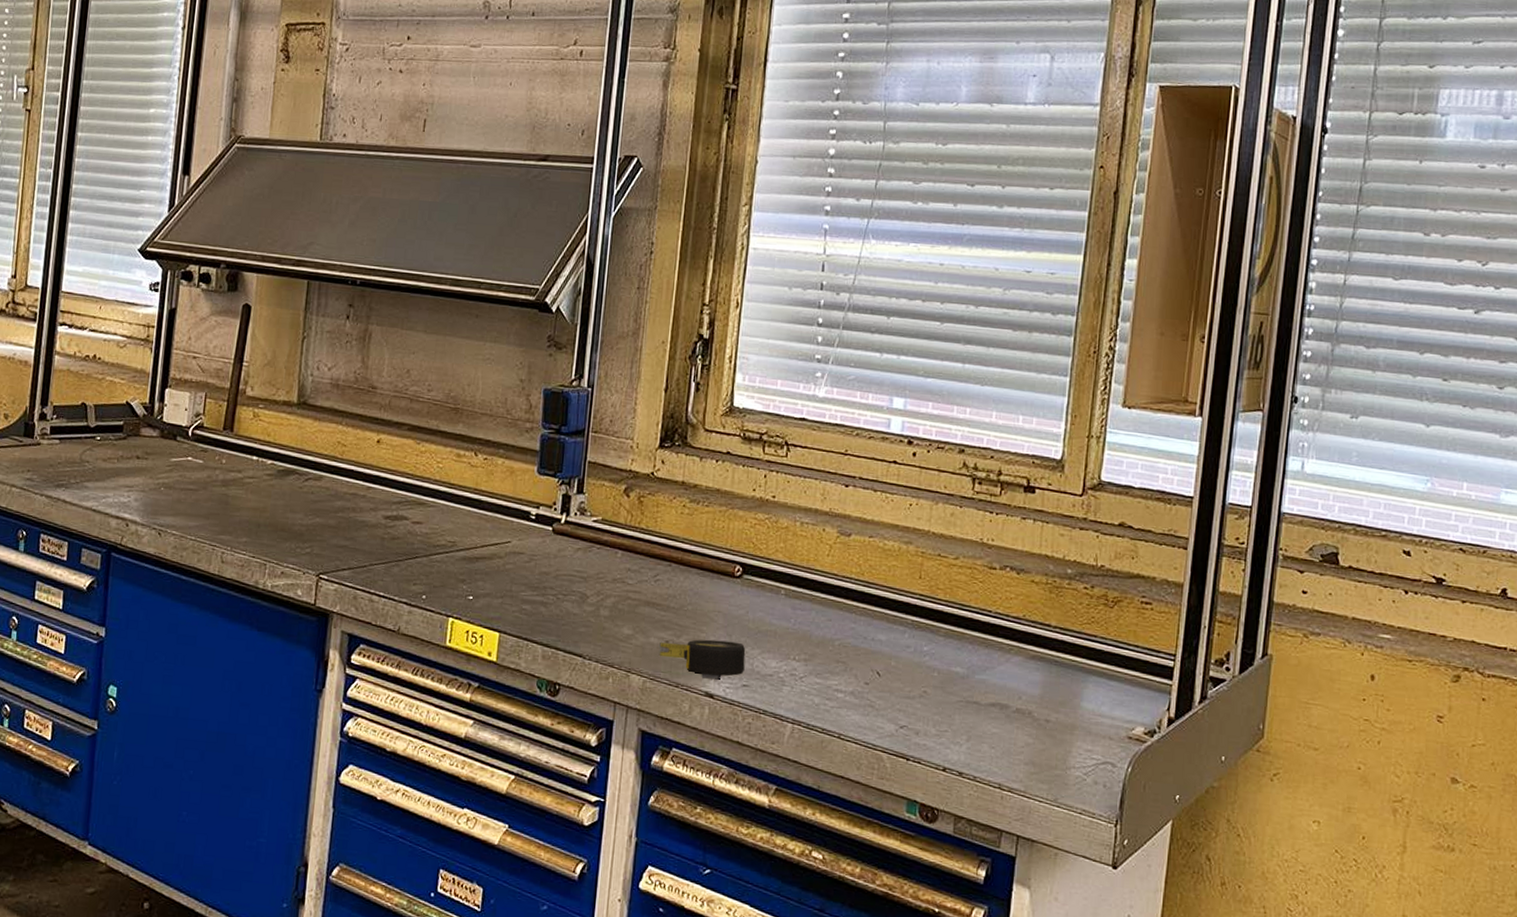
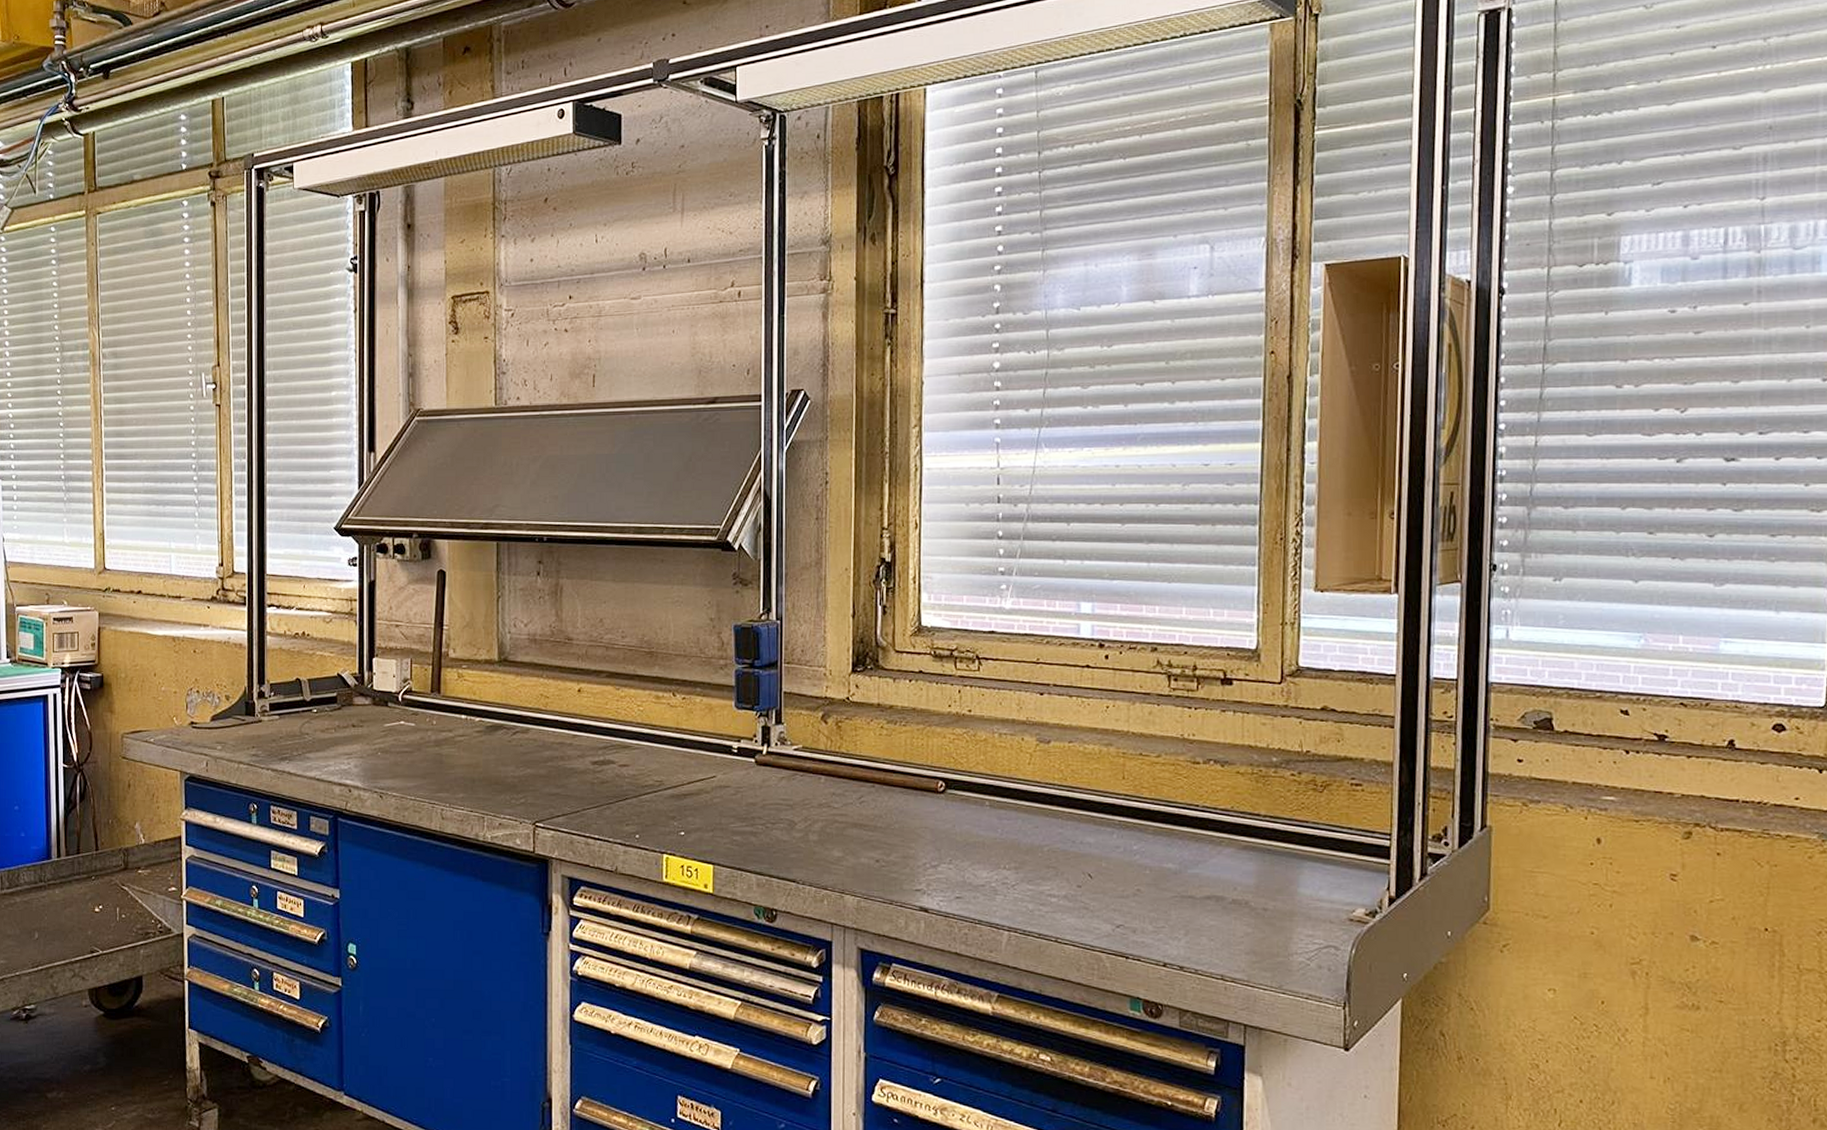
tape measure: present [659,639,746,680] -> none [870,855,956,894]

